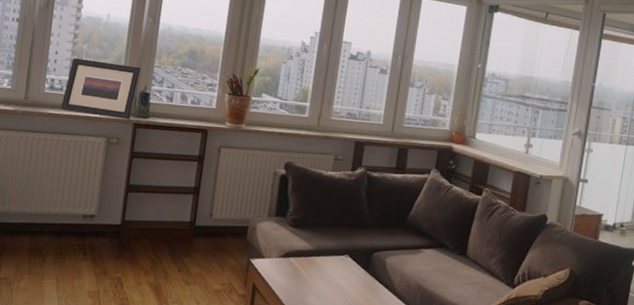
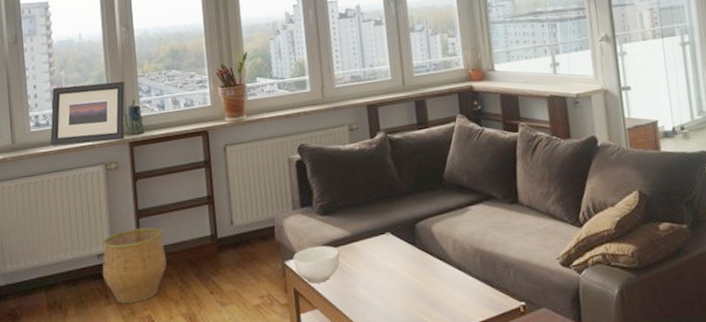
basket: none [84,200,148,265] -> present [102,226,167,304]
bowl: none [258,251,301,284] -> present [293,245,340,284]

